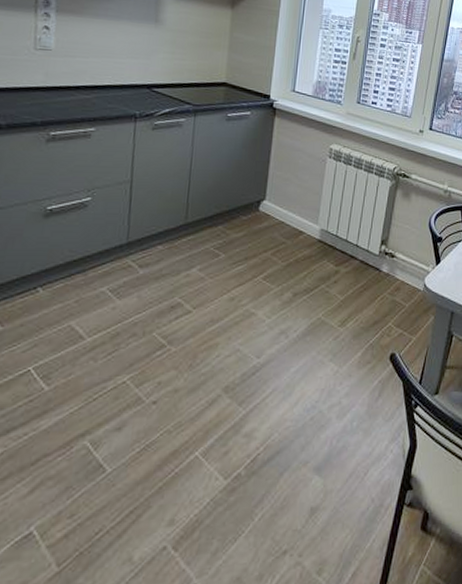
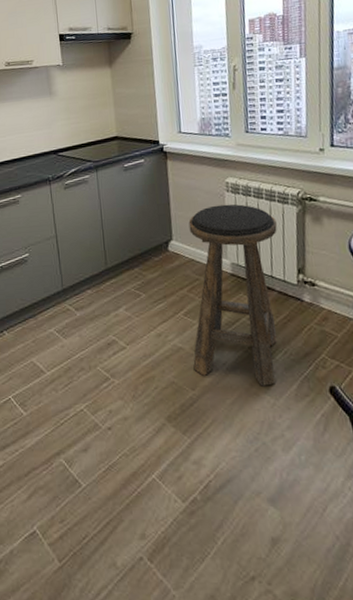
stool: none [263,169,370,354] -> present [188,204,278,386]

